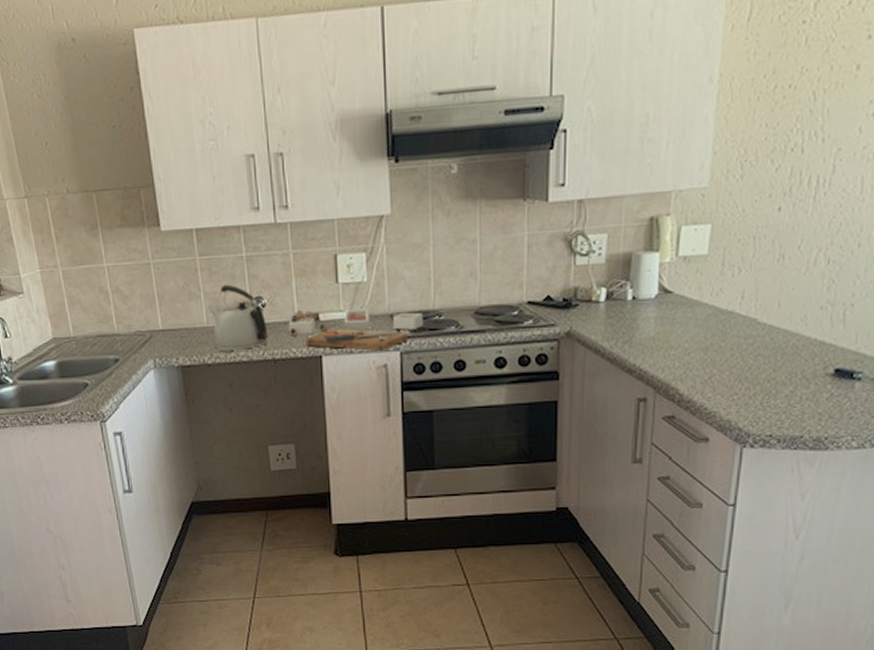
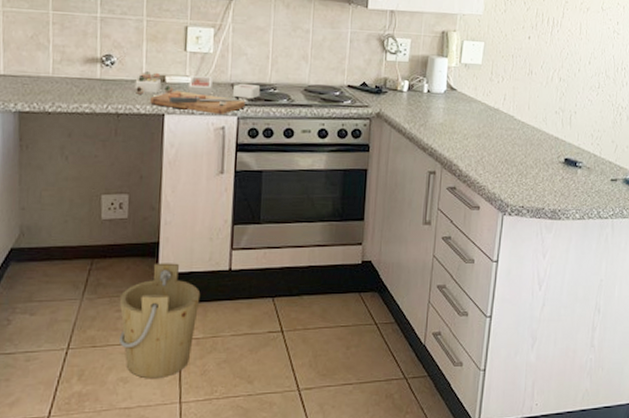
kettle: present [207,284,267,352] -> none [54,39,114,102]
bucket: none [297,513,378,629] -> present [119,263,201,379]

